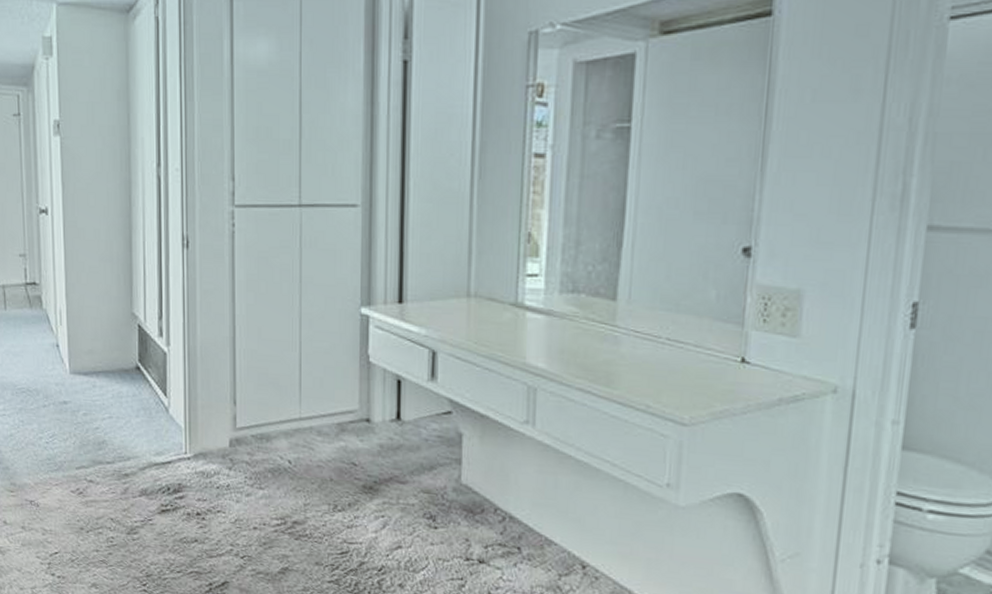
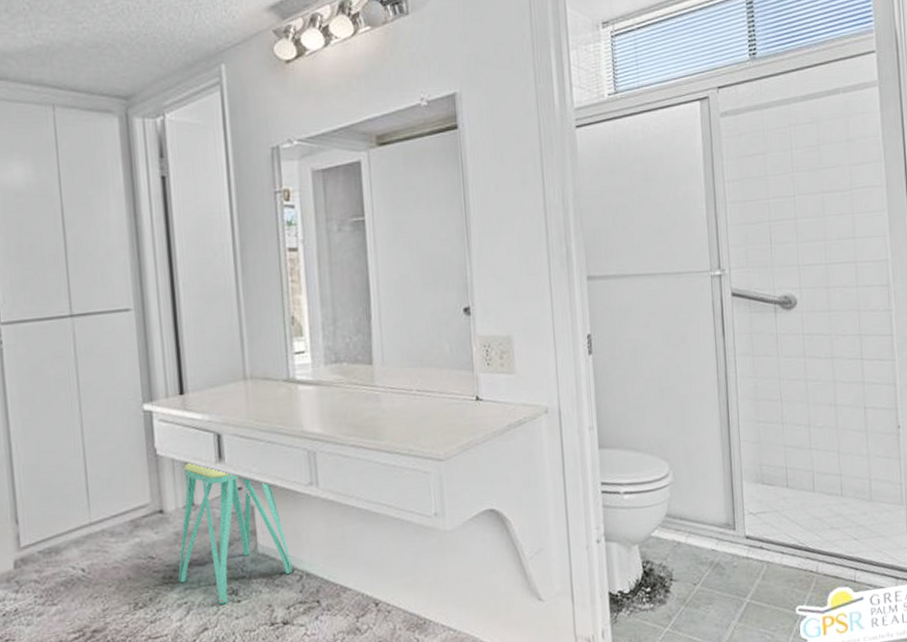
stool: none [378,374,495,527] -> present [178,460,292,605]

